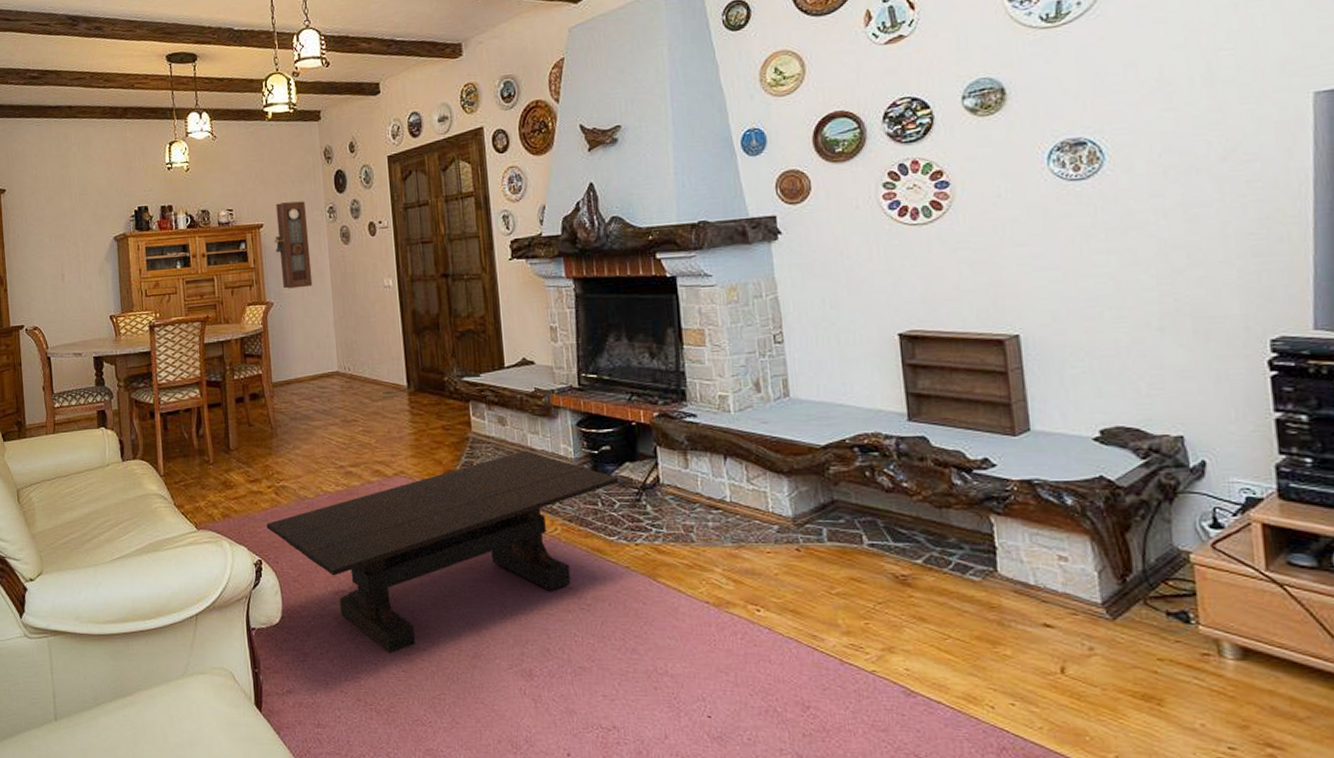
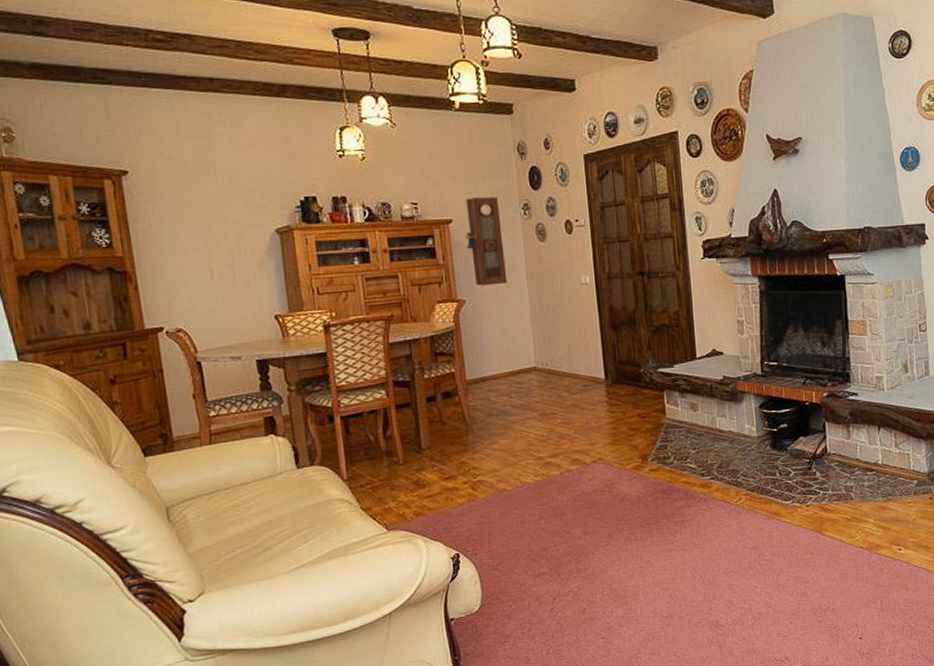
coffee table: present [266,450,619,653] -> none [463,432,794,624]

